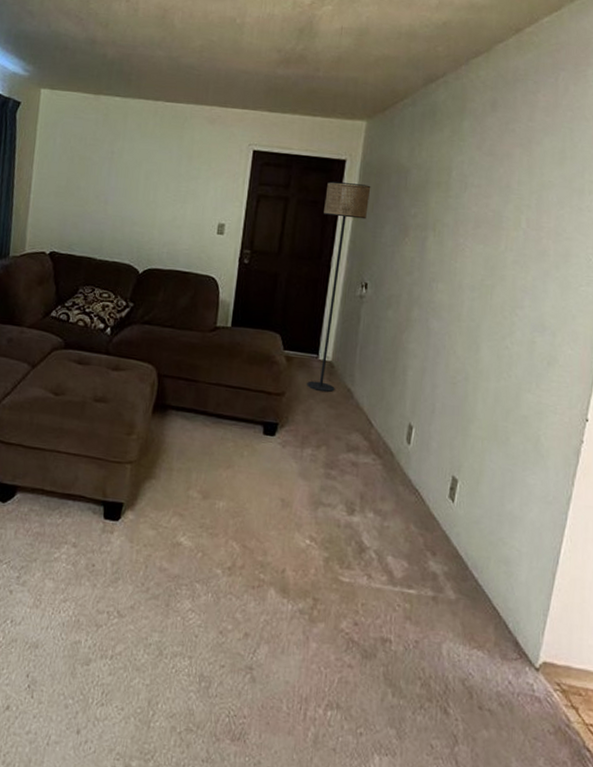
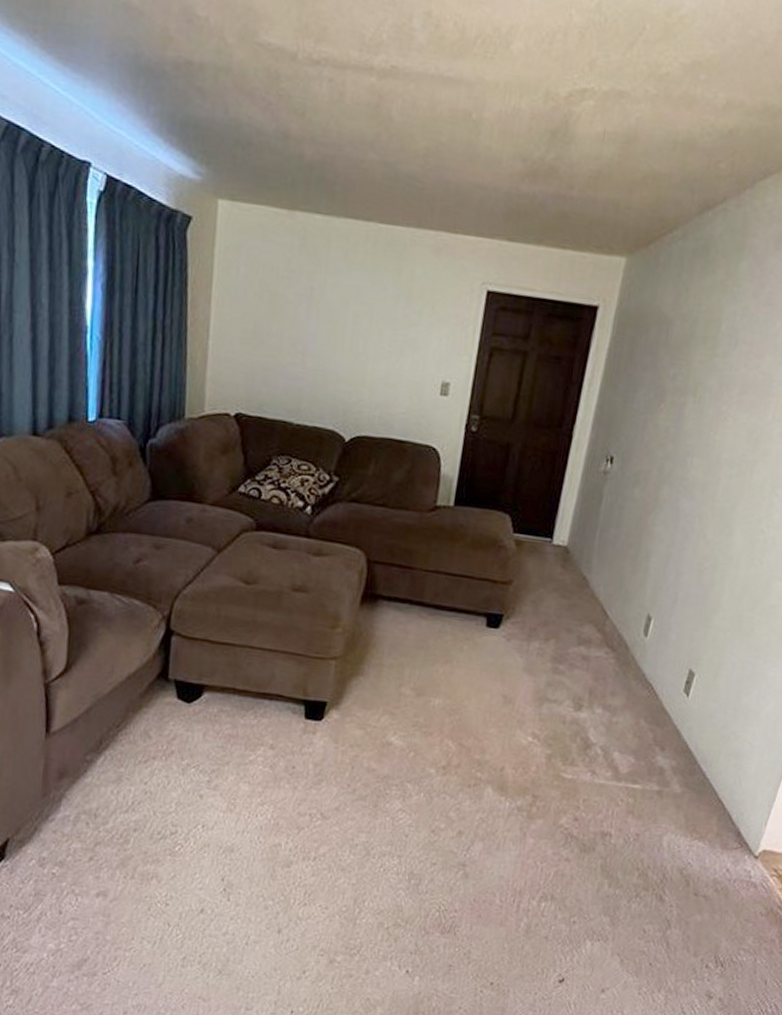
floor lamp: present [307,181,371,392] -> none [538,332,626,580]

